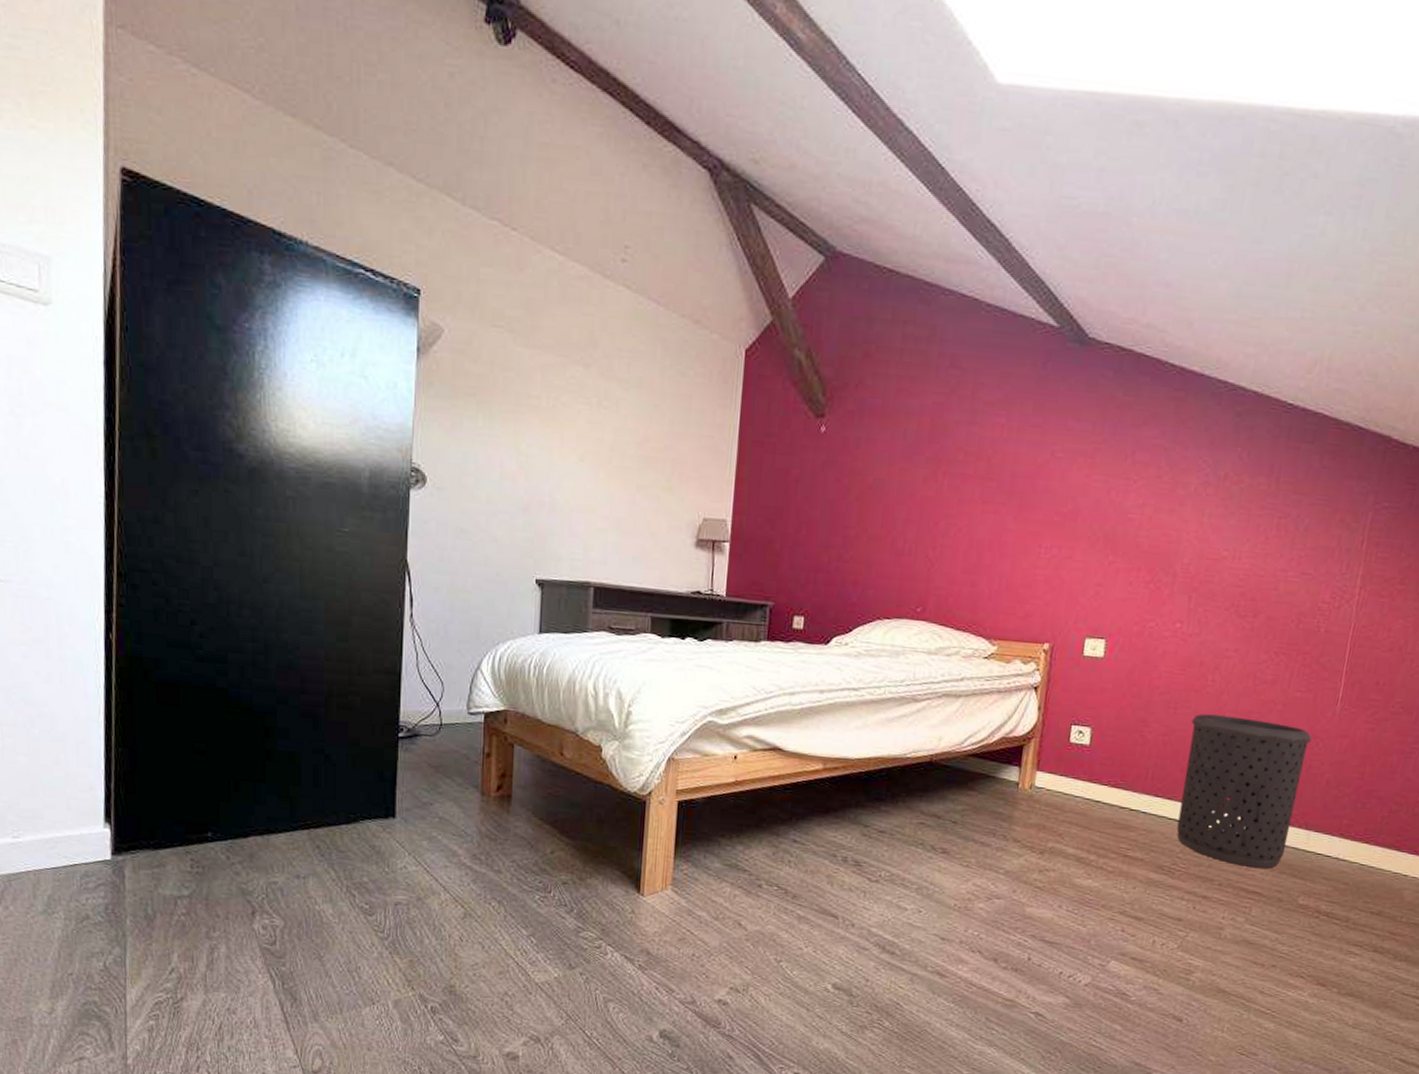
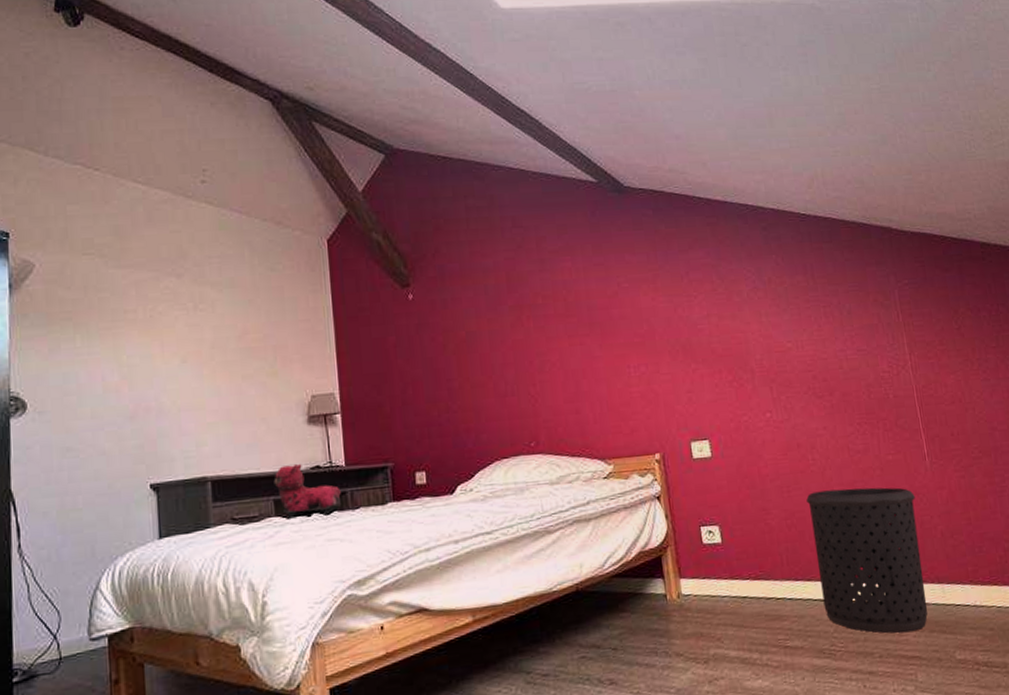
stuffed animal: none [653,584,717,636] -> present [273,463,342,513]

